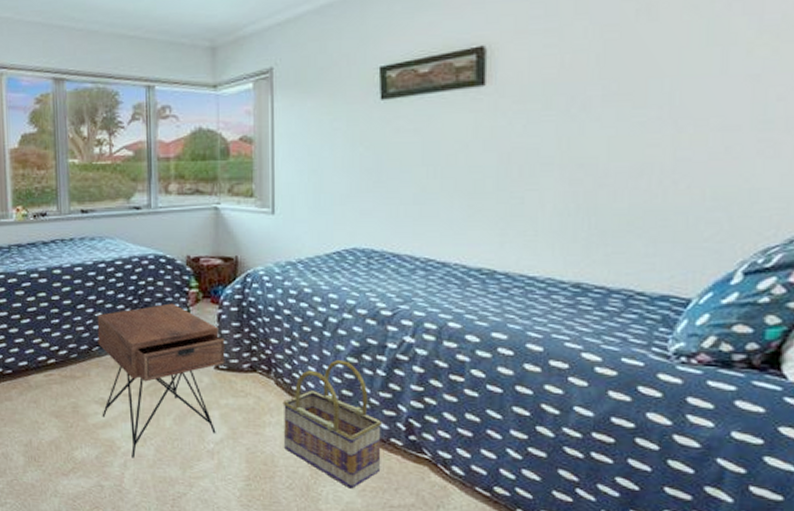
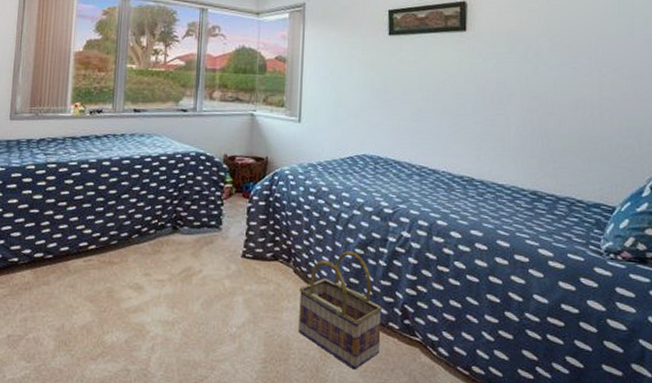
nightstand: present [97,303,225,458] -> none [135,196,252,342]

